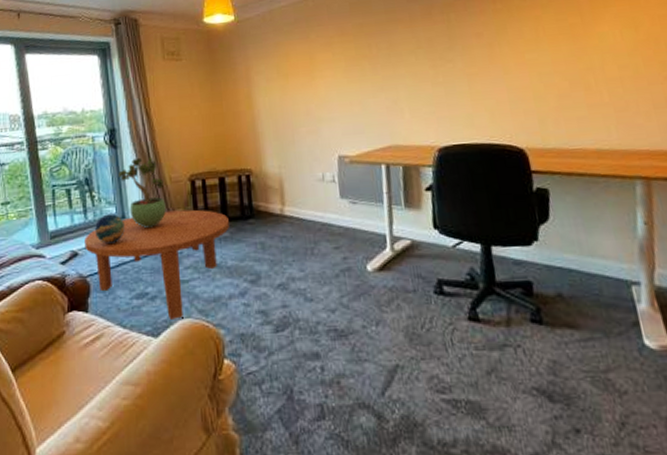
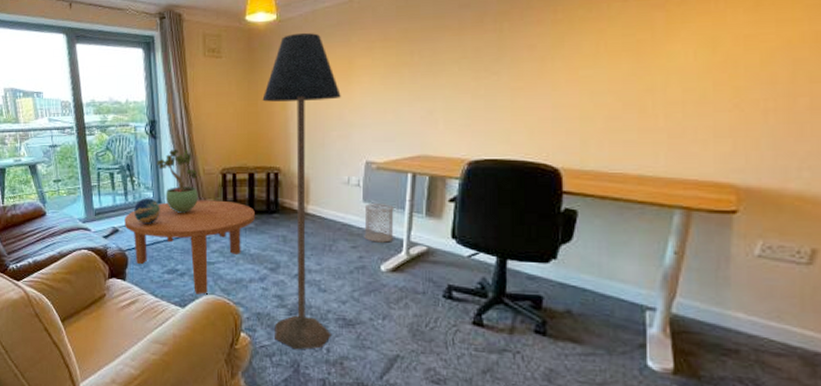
floor lamp: none [227,31,324,373] -> present [262,32,341,350]
wastebasket: none [342,198,376,241] -> present [364,204,394,243]

